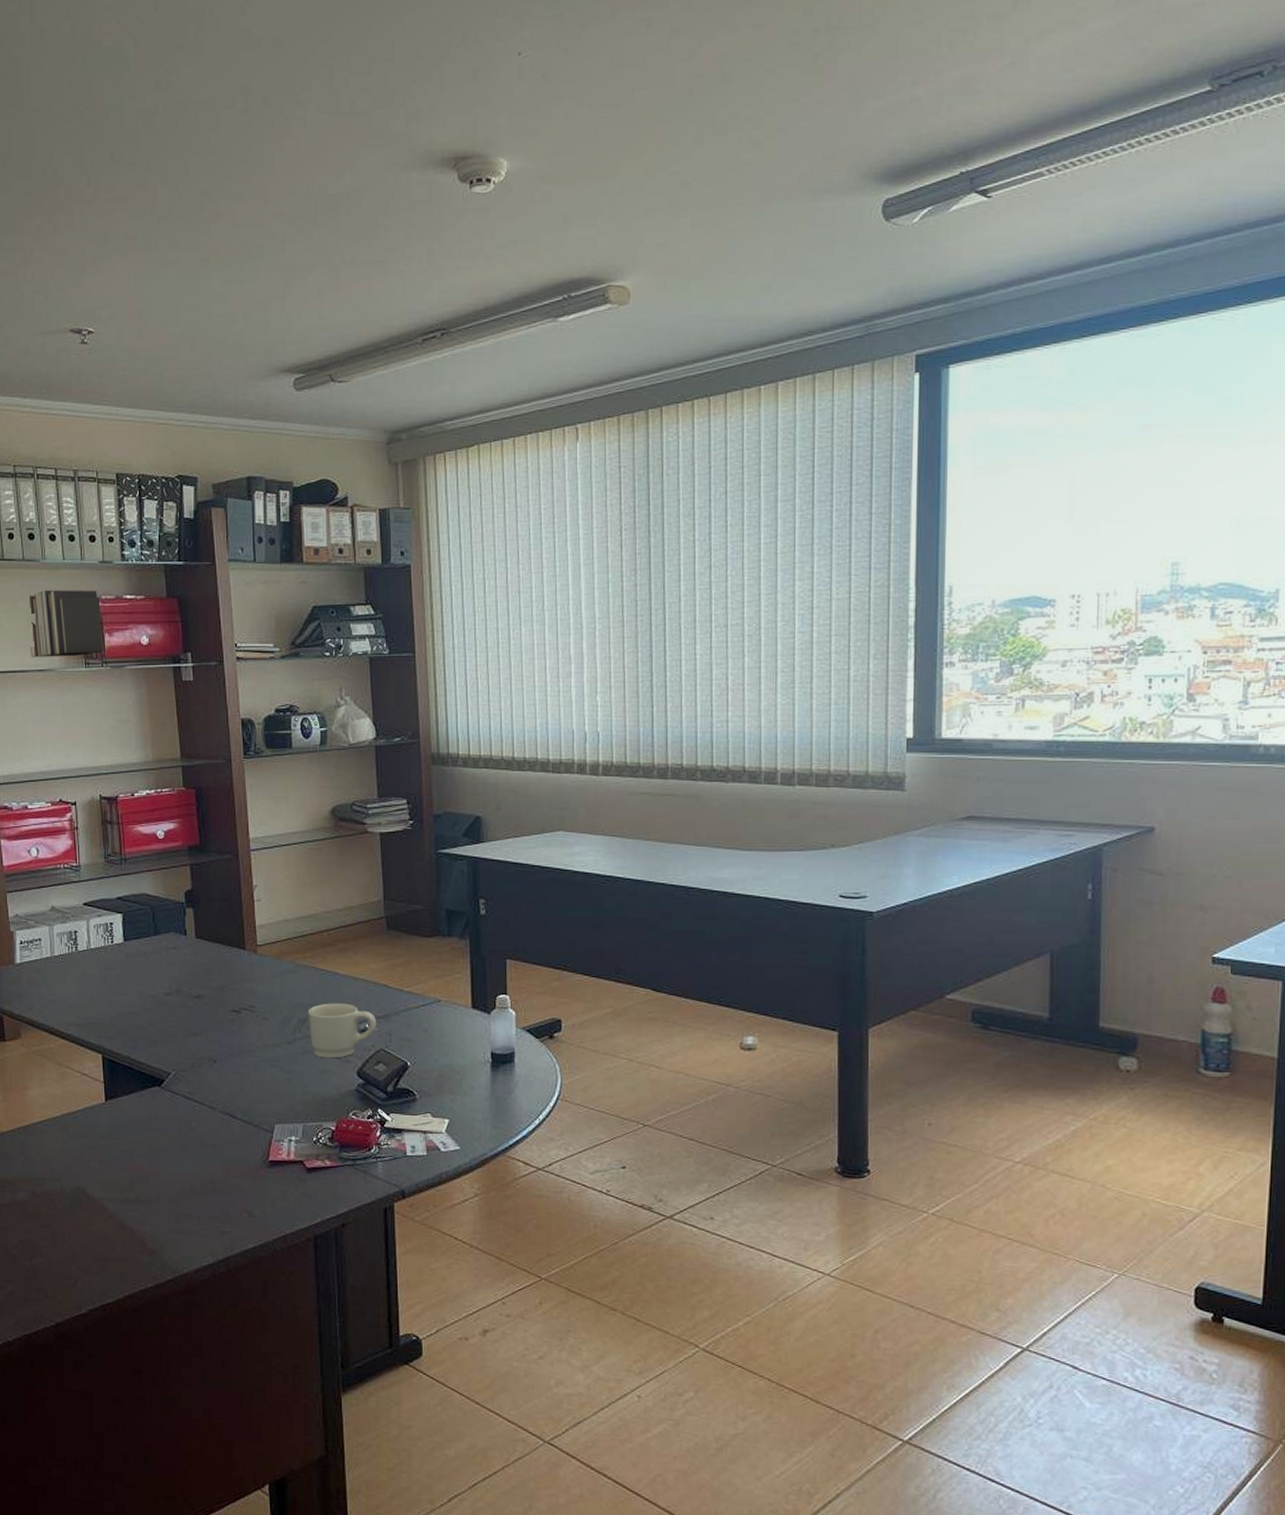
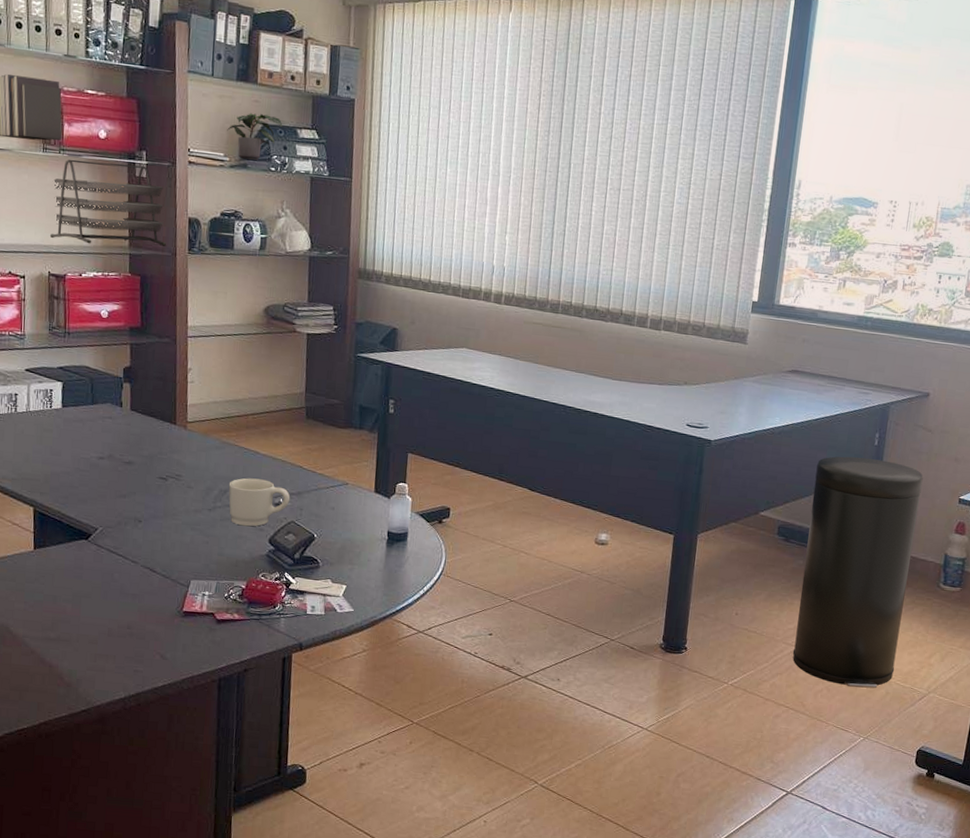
file organizer: none [97,669,219,760] -> present [49,159,166,246]
potted plant: none [275,595,334,648] -> present [227,113,283,161]
pedal bin: none [1009,917,1159,1210] -> present [792,456,923,689]

